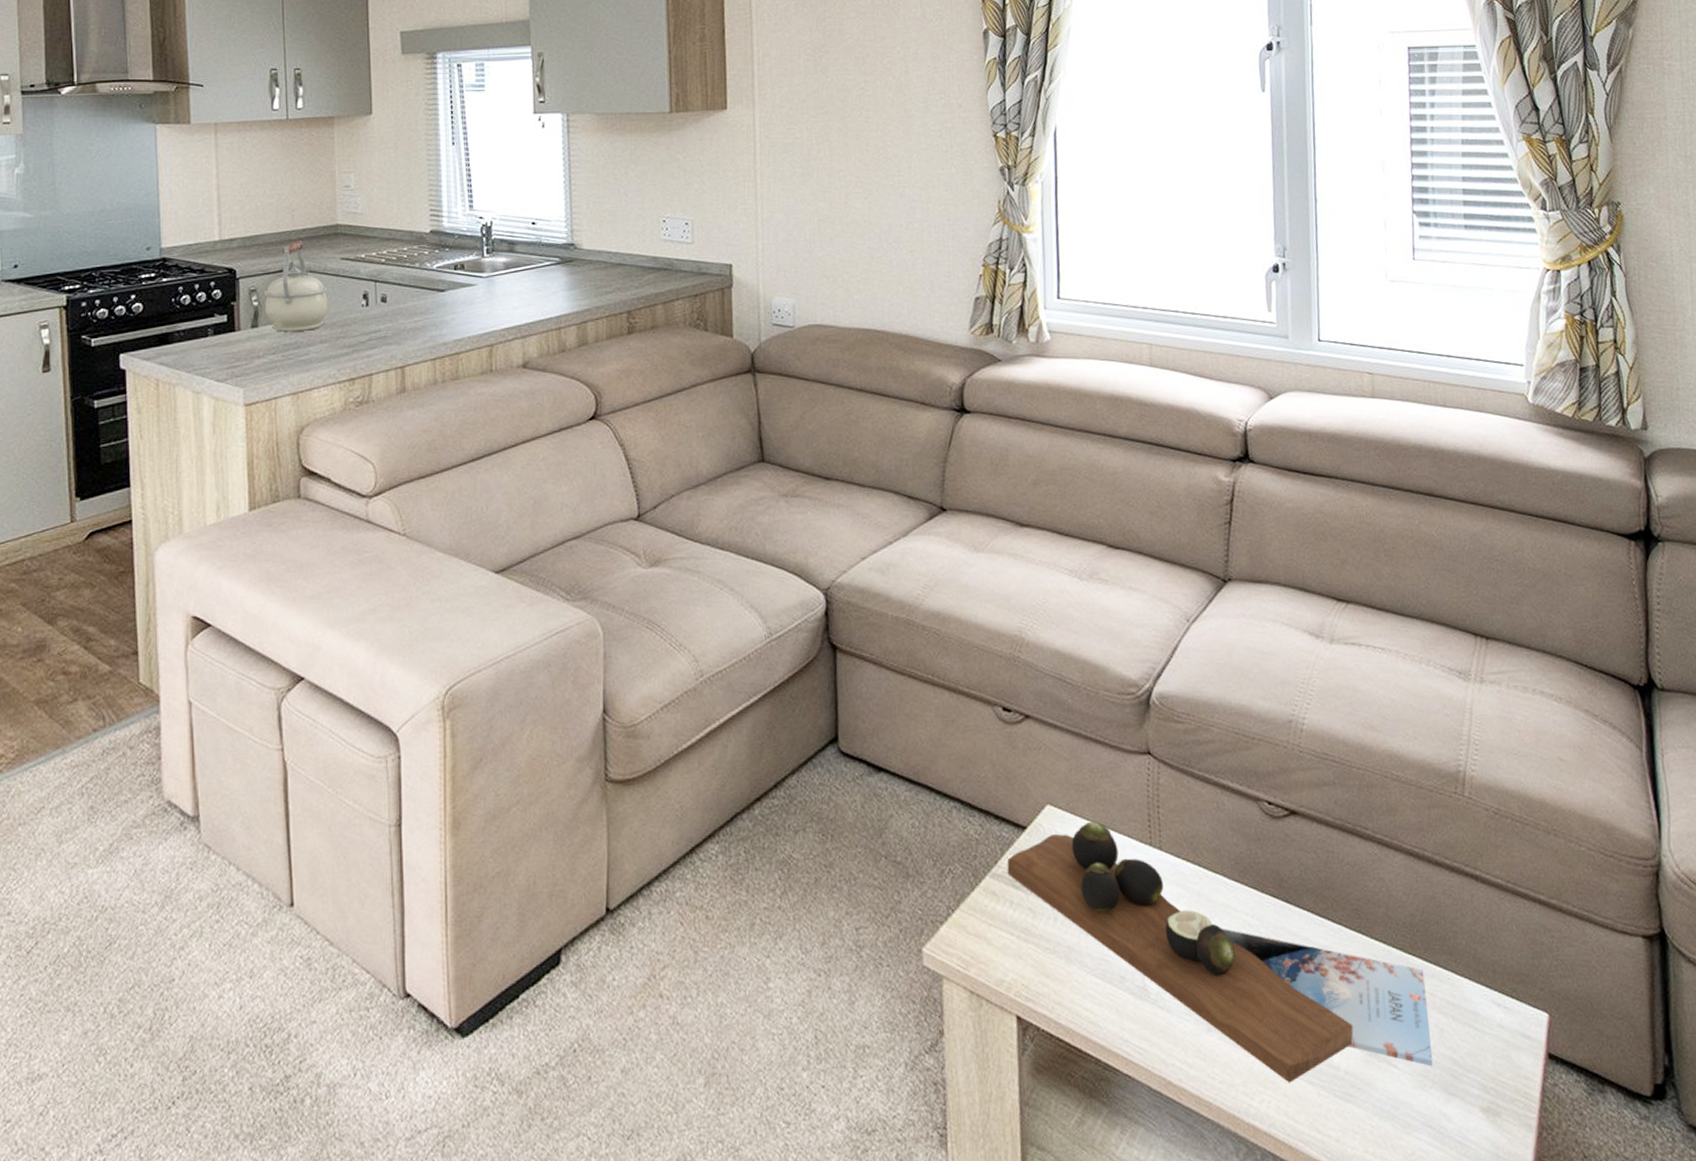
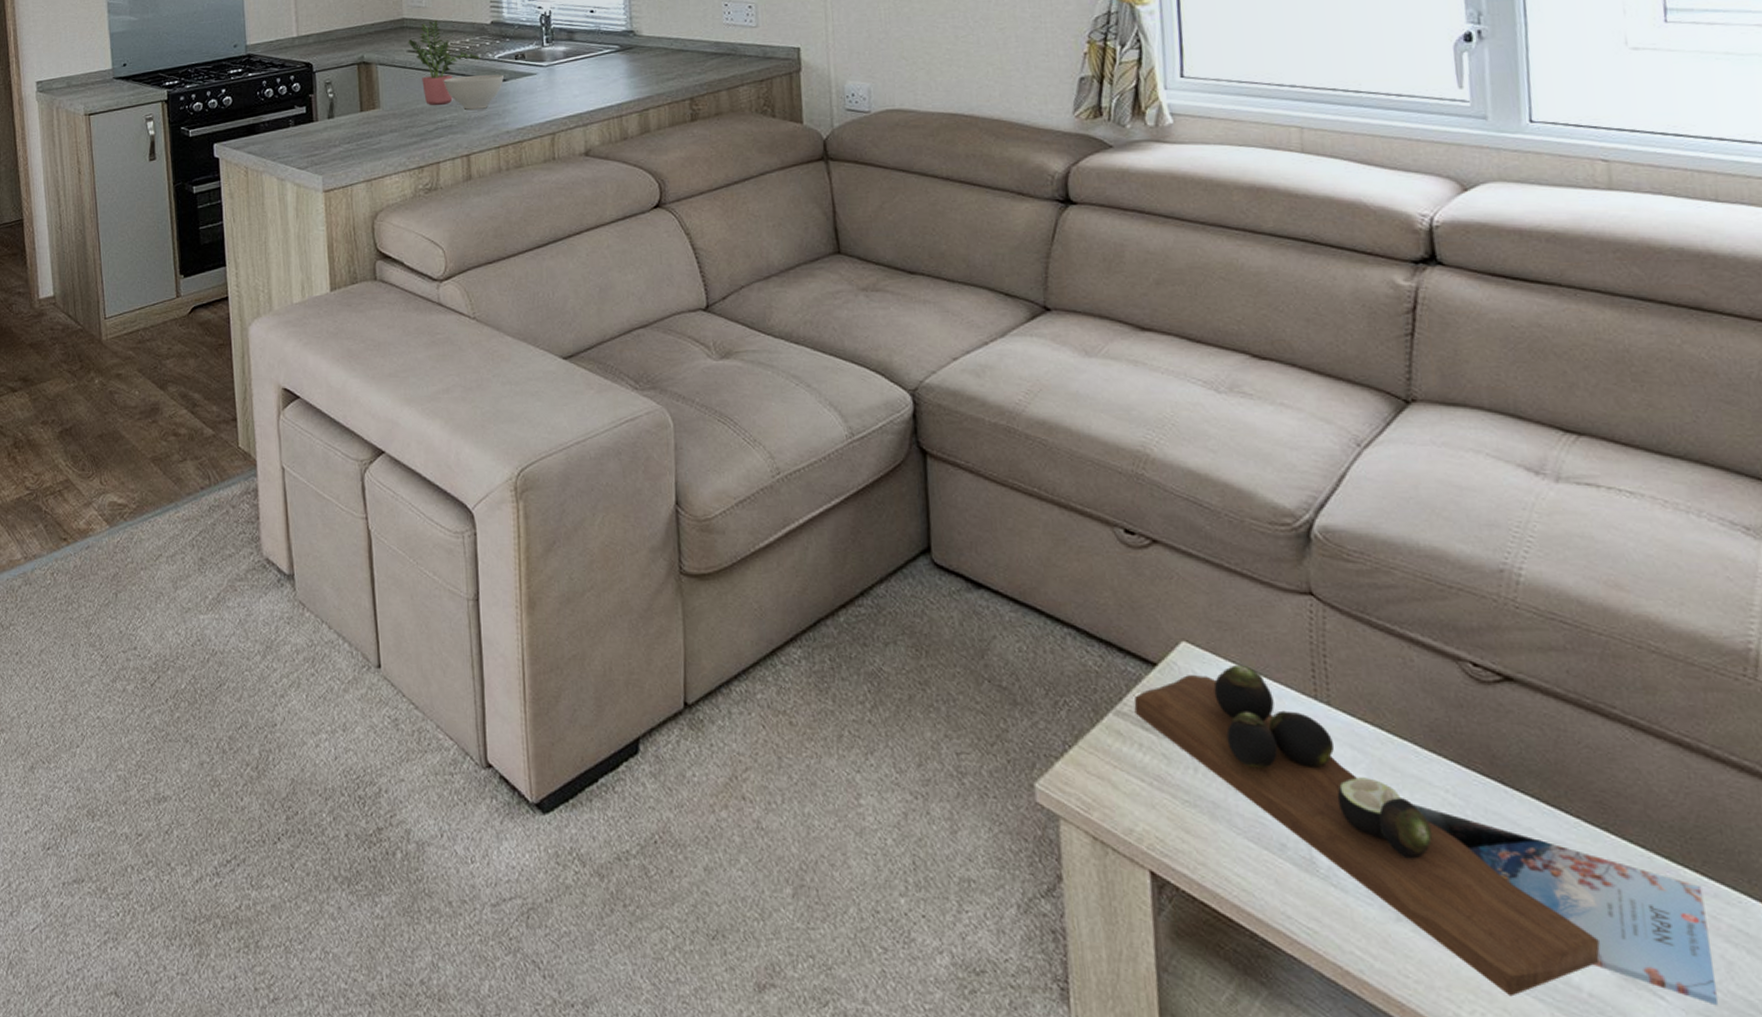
kettle: present [264,241,329,332] -> none [338,35,398,122]
potted plant: none [342,227,417,316] -> present [408,20,480,106]
bowl: none [378,284,443,321] -> present [443,74,505,111]

